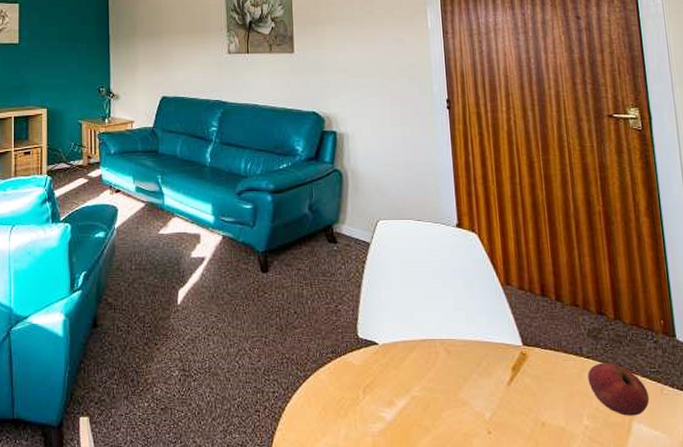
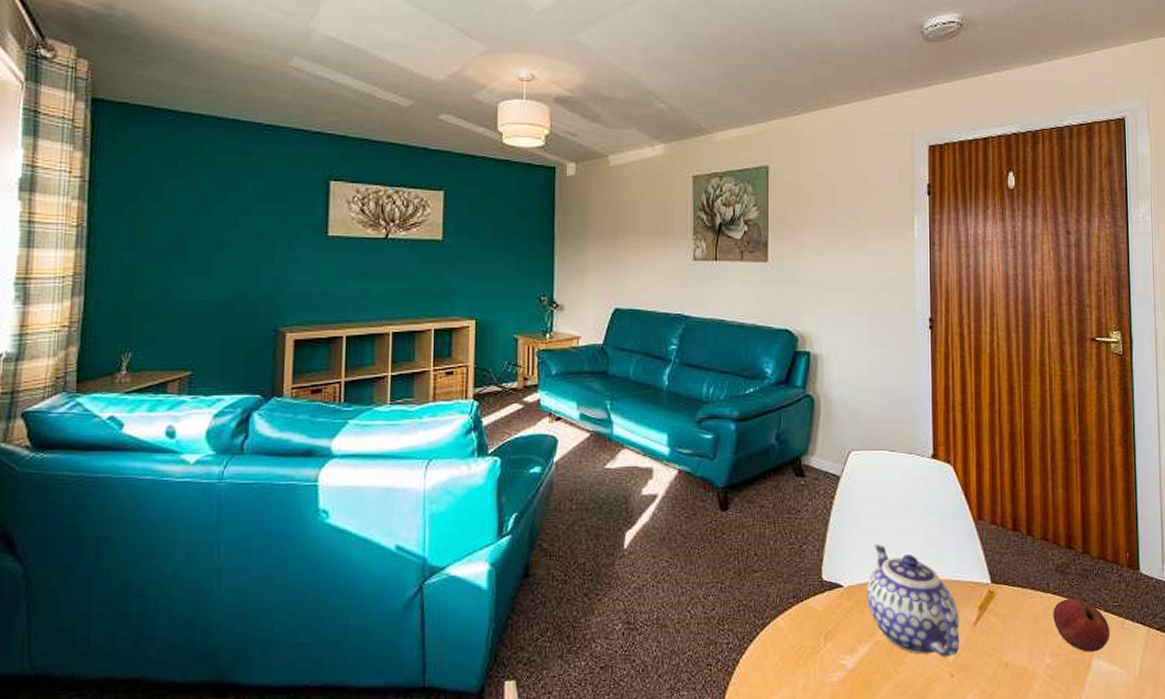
teapot: none [401,306,495,415] -> present [866,544,960,658]

